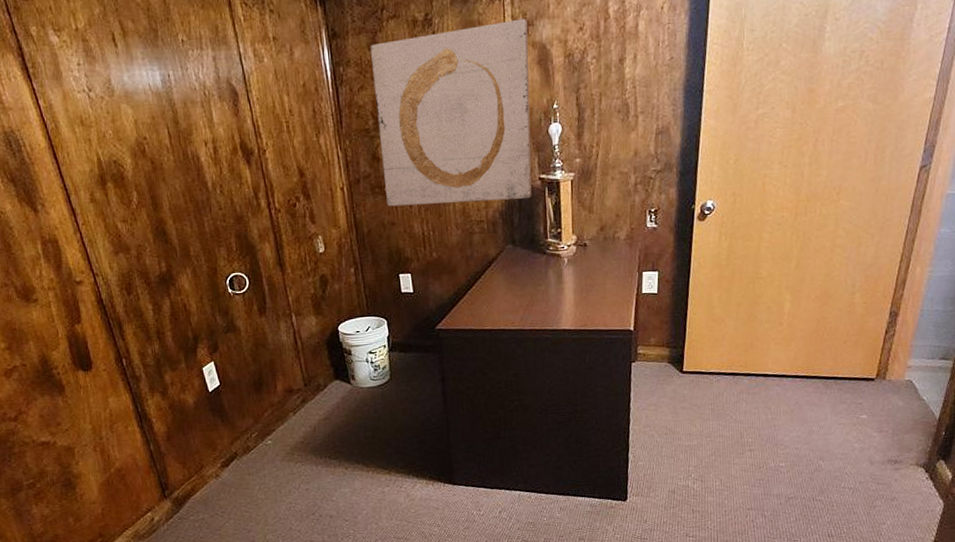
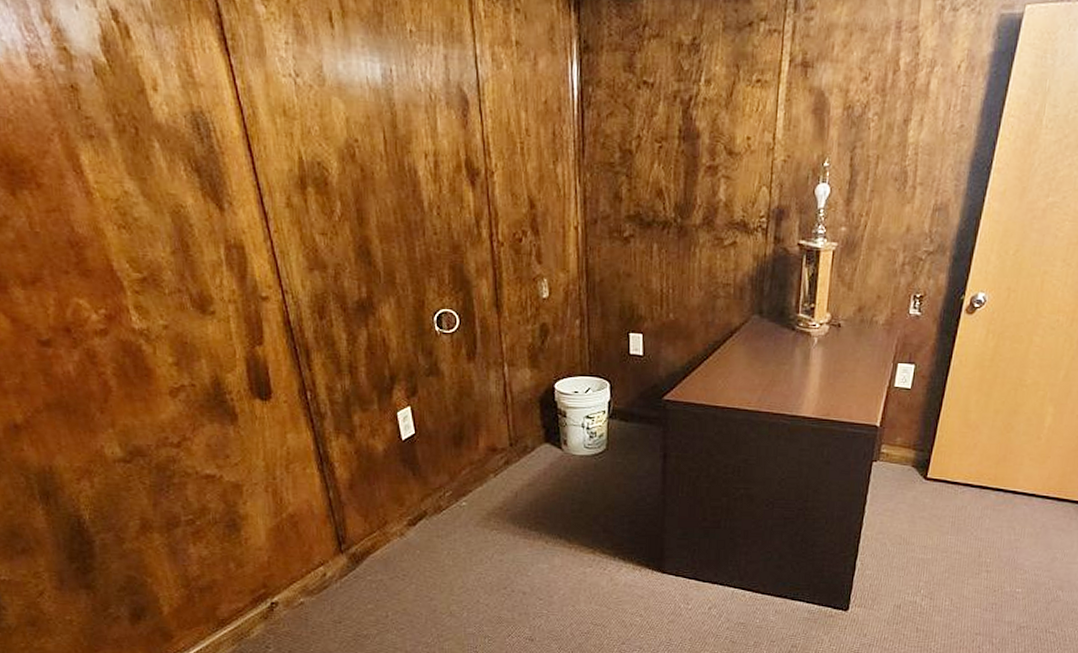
wall art: present [369,18,532,207] -> none [624,57,808,266]

